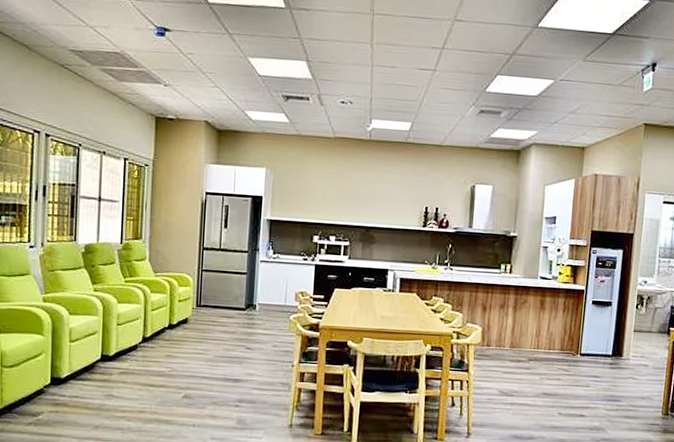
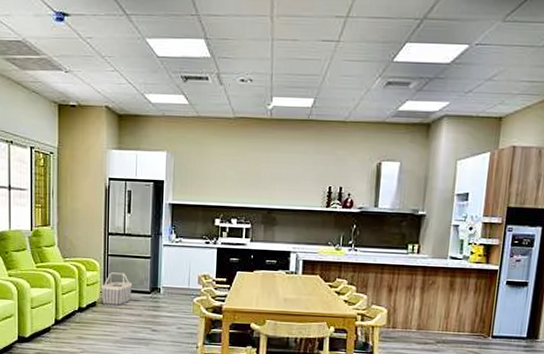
basket: none [194,288,227,324] -> present [101,272,133,307]

